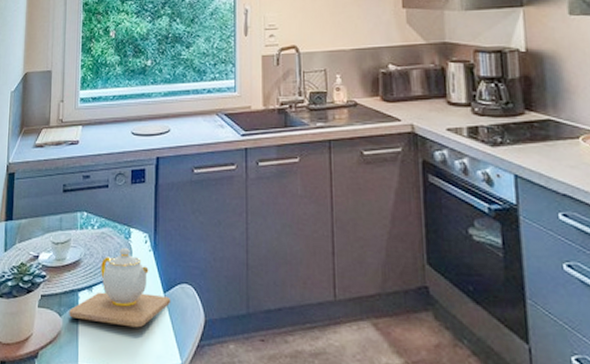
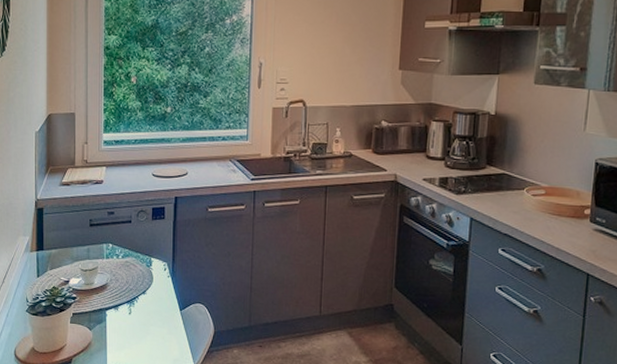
teapot: present [69,247,171,328] -> none [98,274,187,338]

